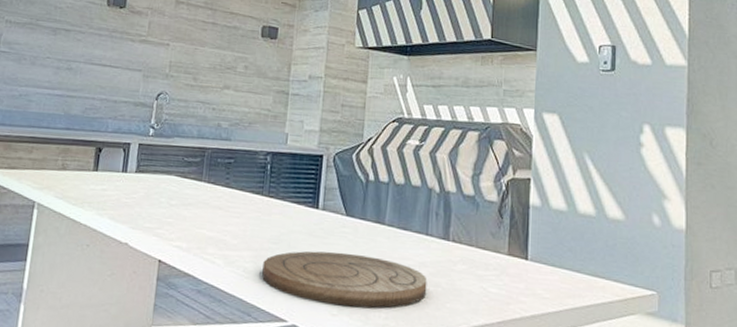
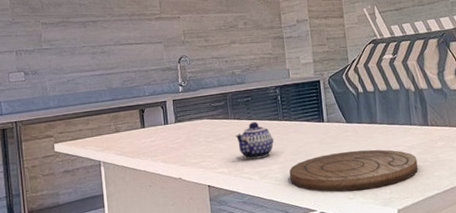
teapot: none [205,191,252,239] -> present [235,122,274,160]

